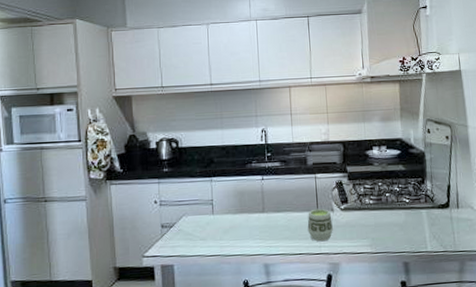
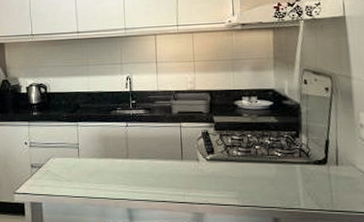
cup: present [307,208,333,242] -> none [171,157,198,191]

